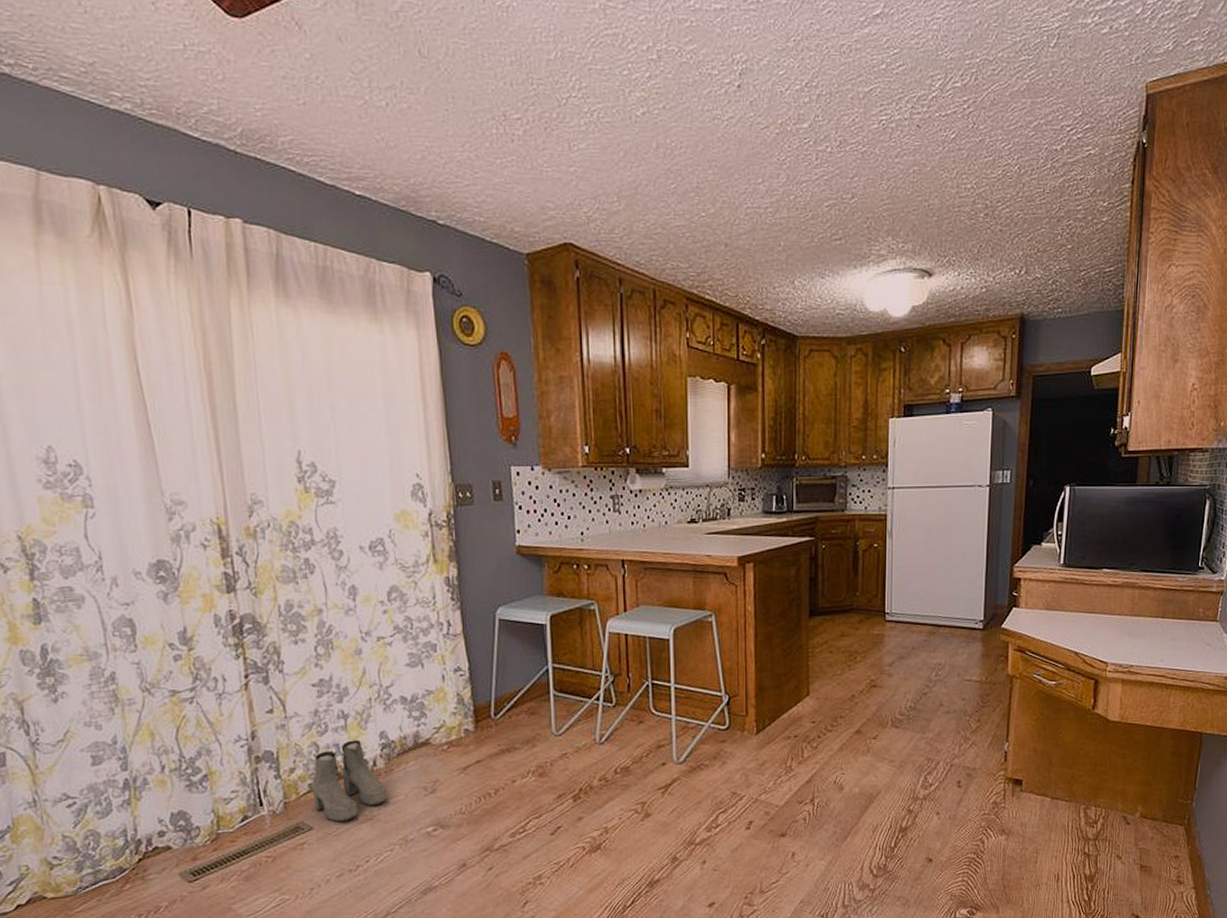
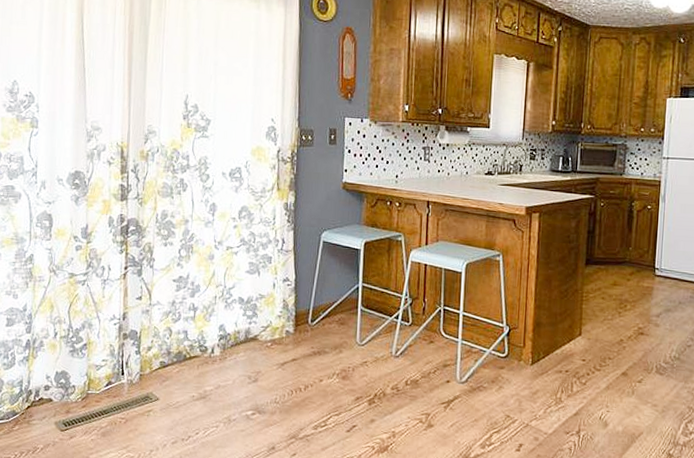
boots: present [311,740,388,822] -> none [162,329,220,397]

